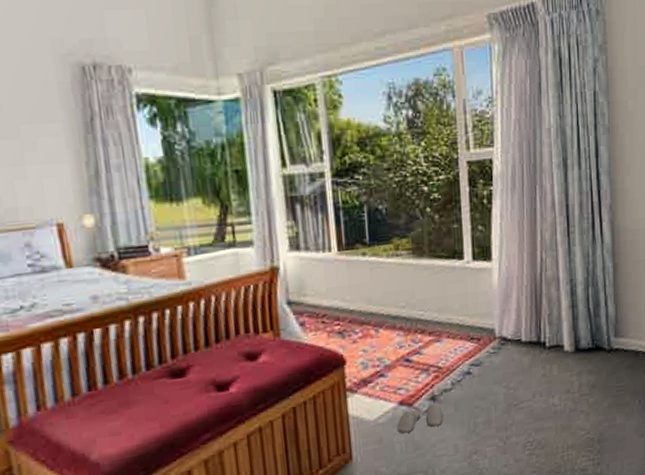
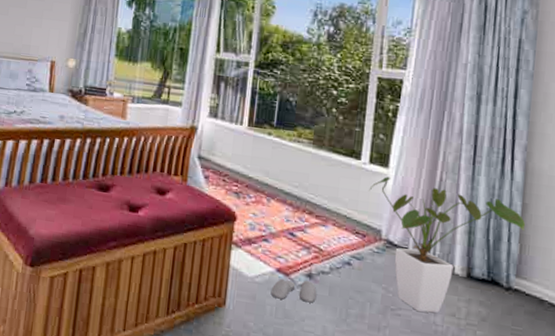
house plant: none [476,266,618,399] -> present [369,176,526,313]

